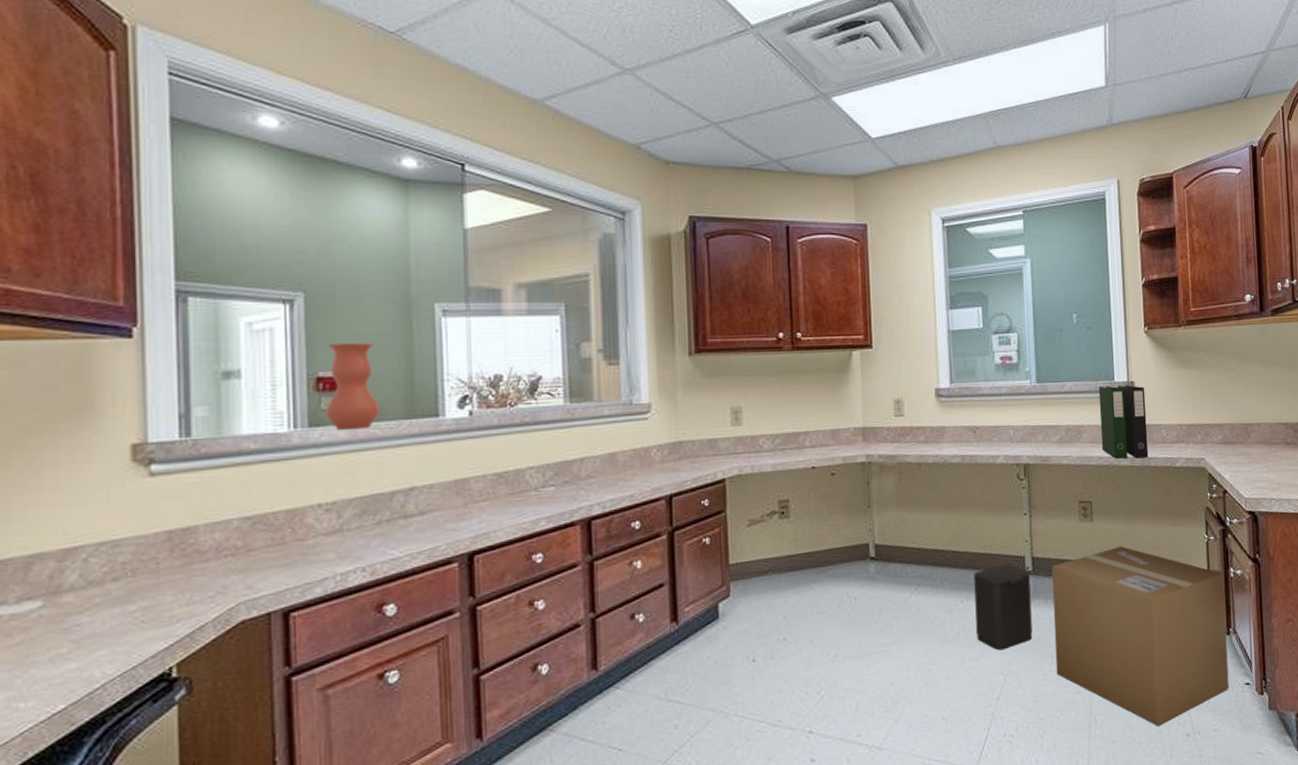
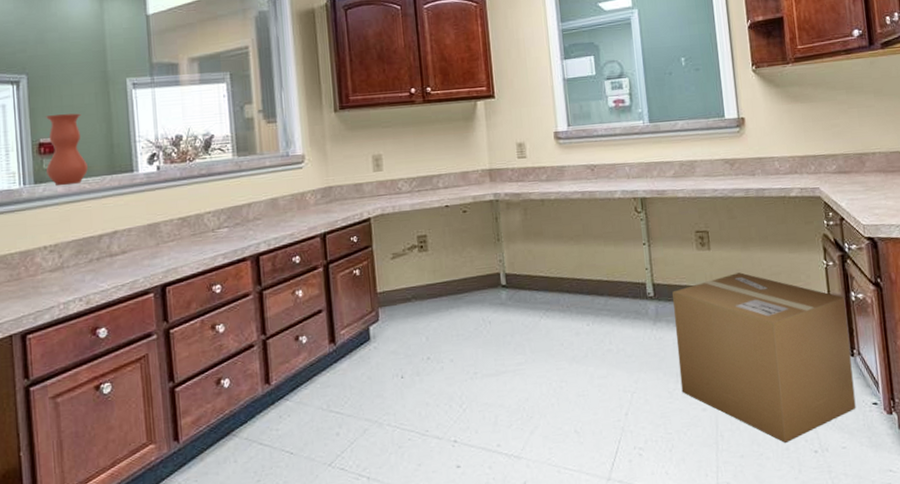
pedal bin: present [974,564,1033,651] -> none [598,290,657,370]
binder: present [1098,385,1149,459] -> none [709,121,763,191]

